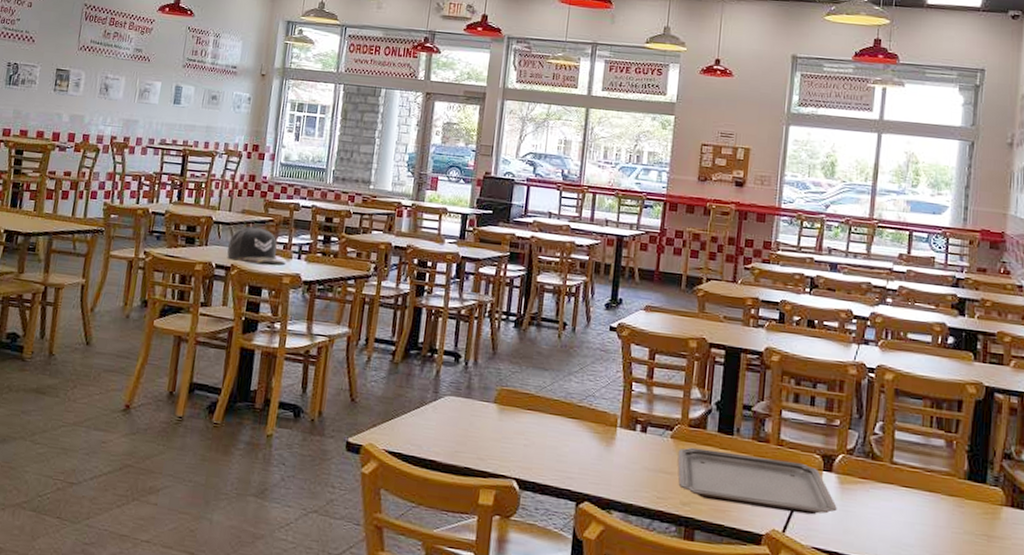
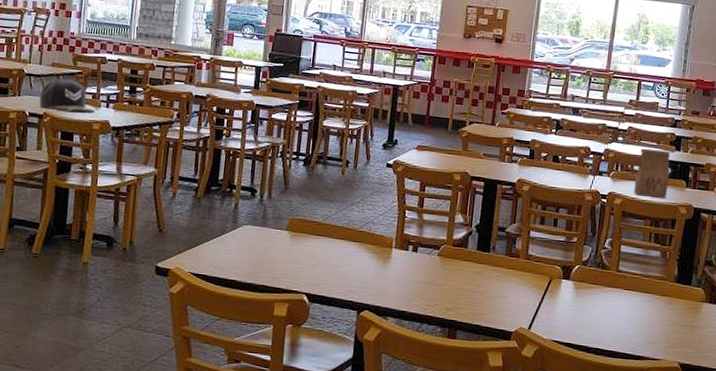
tray: present [677,447,837,515] -> none [443,263,573,315]
paper bag: none [908,312,953,374] -> present [633,148,670,198]

